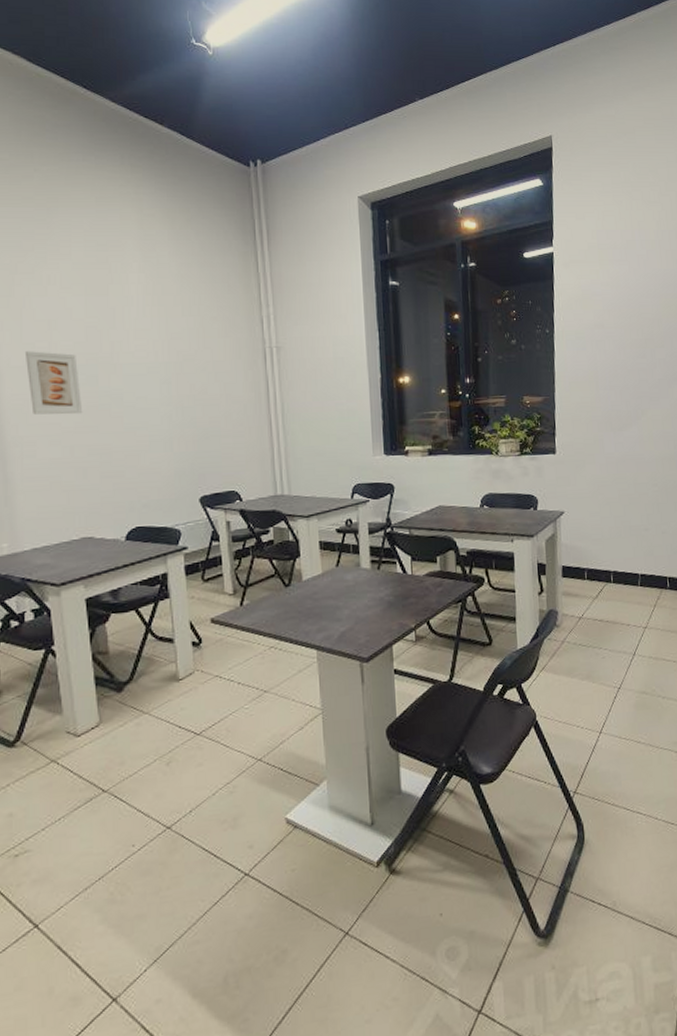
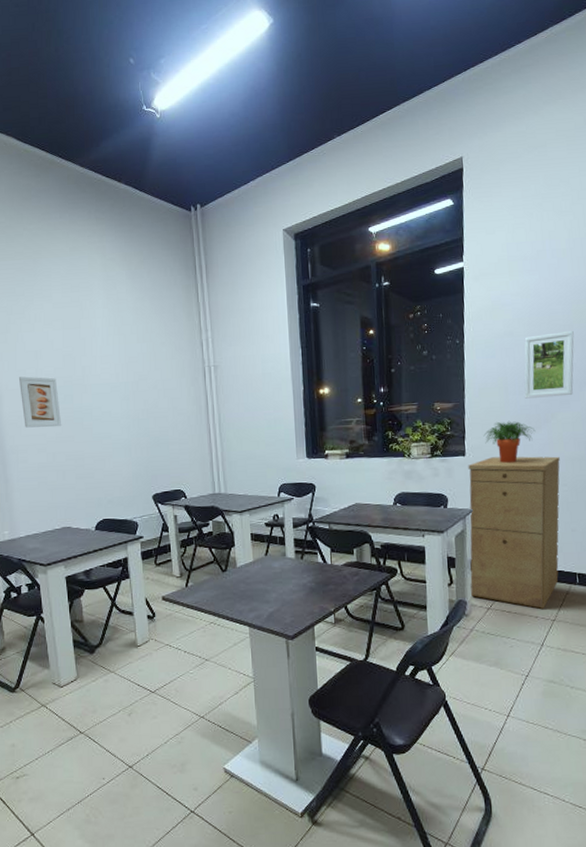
filing cabinet: none [558,455,651,616] -> present [468,456,560,609]
potted plant: none [574,417,626,462] -> present [483,420,536,464]
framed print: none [614,324,663,394] -> present [524,330,574,399]

